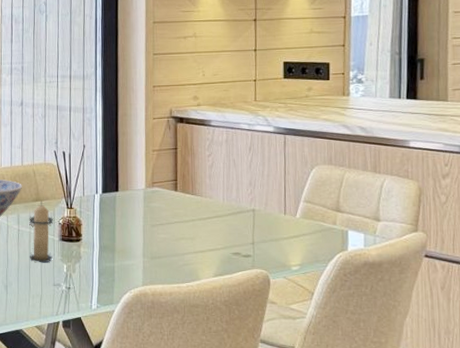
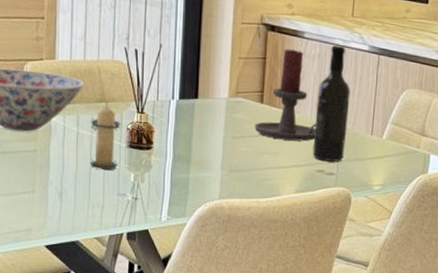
candle holder: none [171,138,229,225] -> present [254,49,316,141]
wine bottle: none [227,130,260,243] -> present [312,46,350,161]

